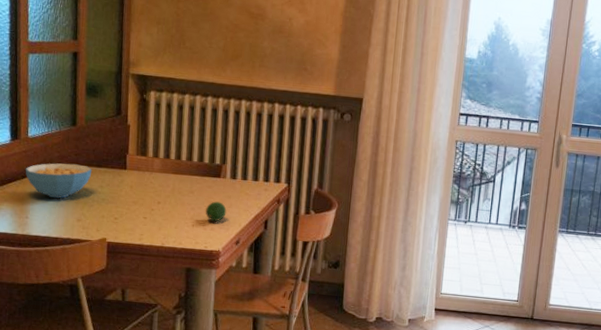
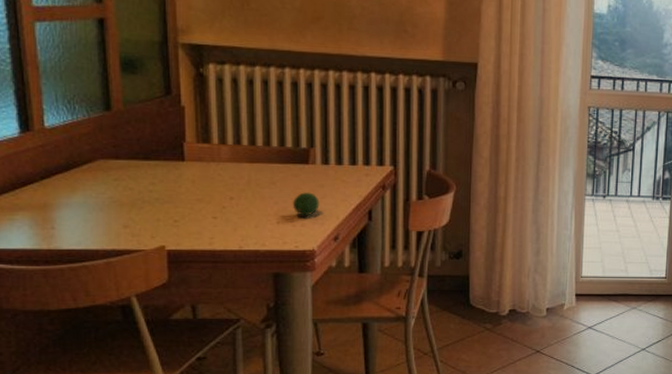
cereal bowl: present [25,163,92,198] -> none [44,157,138,201]

